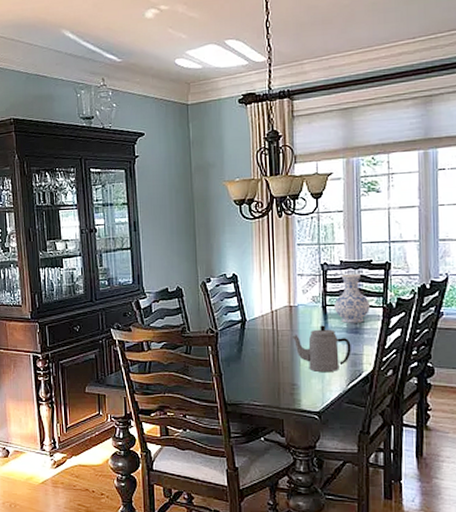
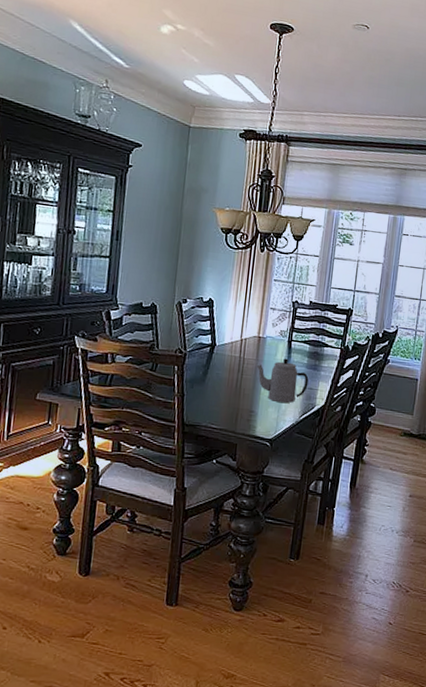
vase: present [334,273,370,323] -> none [299,313,330,361]

